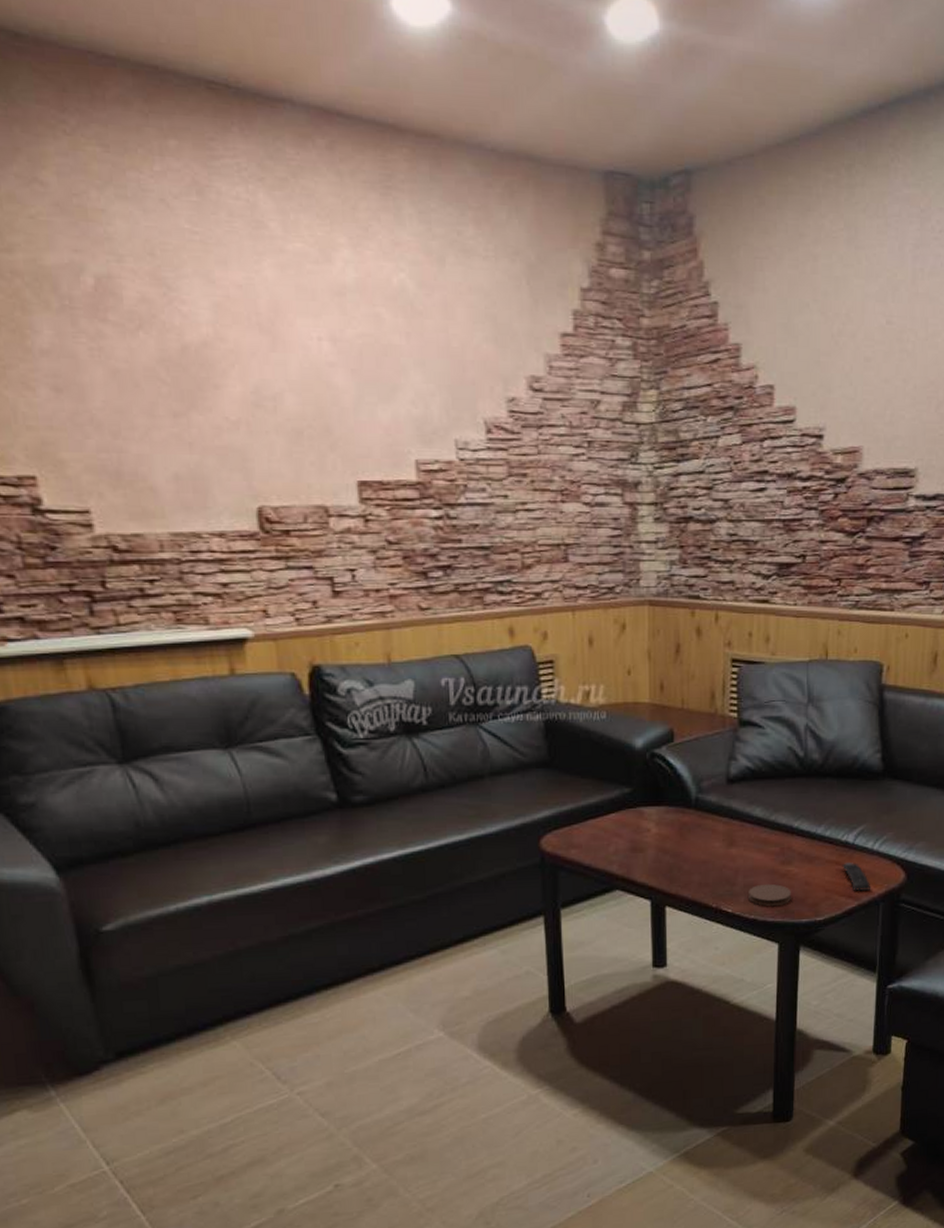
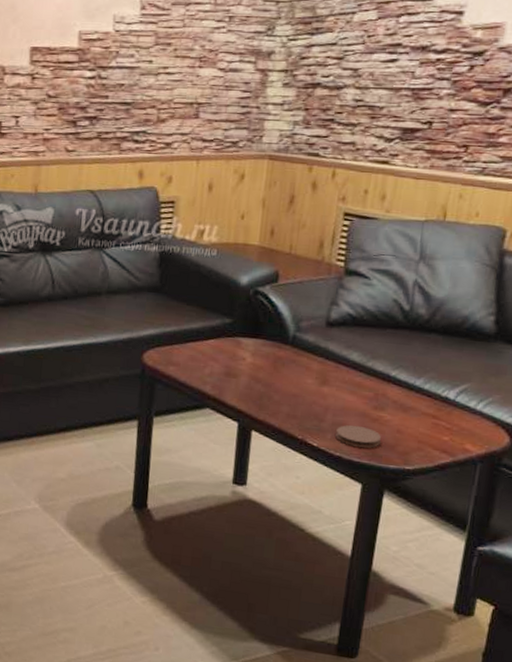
remote control: present [842,863,871,892] -> none [439,418,470,449]

